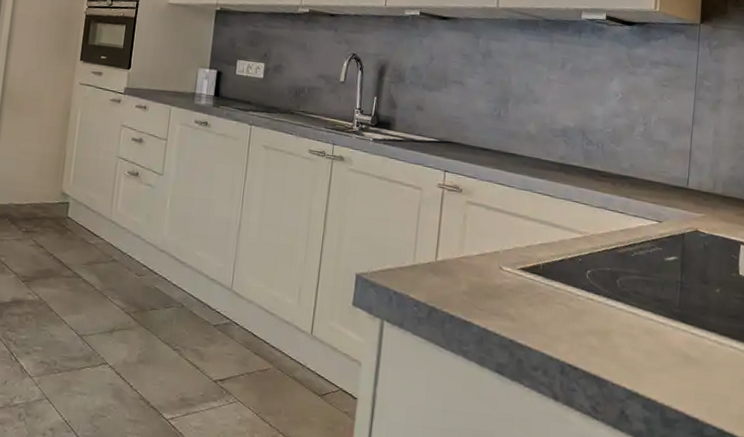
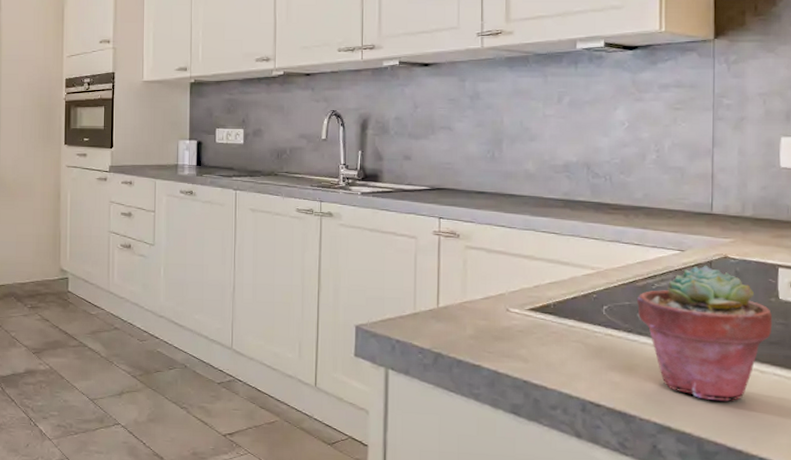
potted succulent: none [617,237,733,371] -> present [637,265,773,402]

